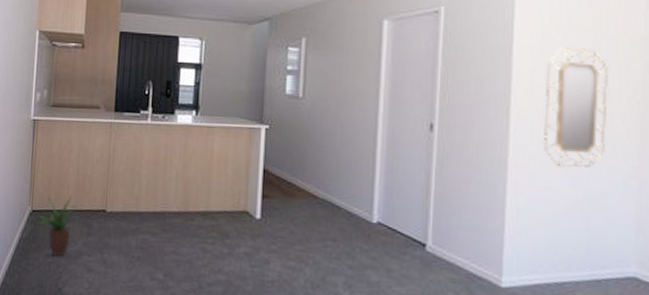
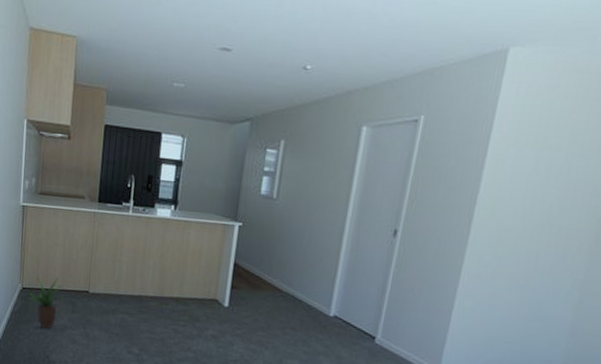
home mirror: present [544,46,608,168] -> none [497,162,575,278]

